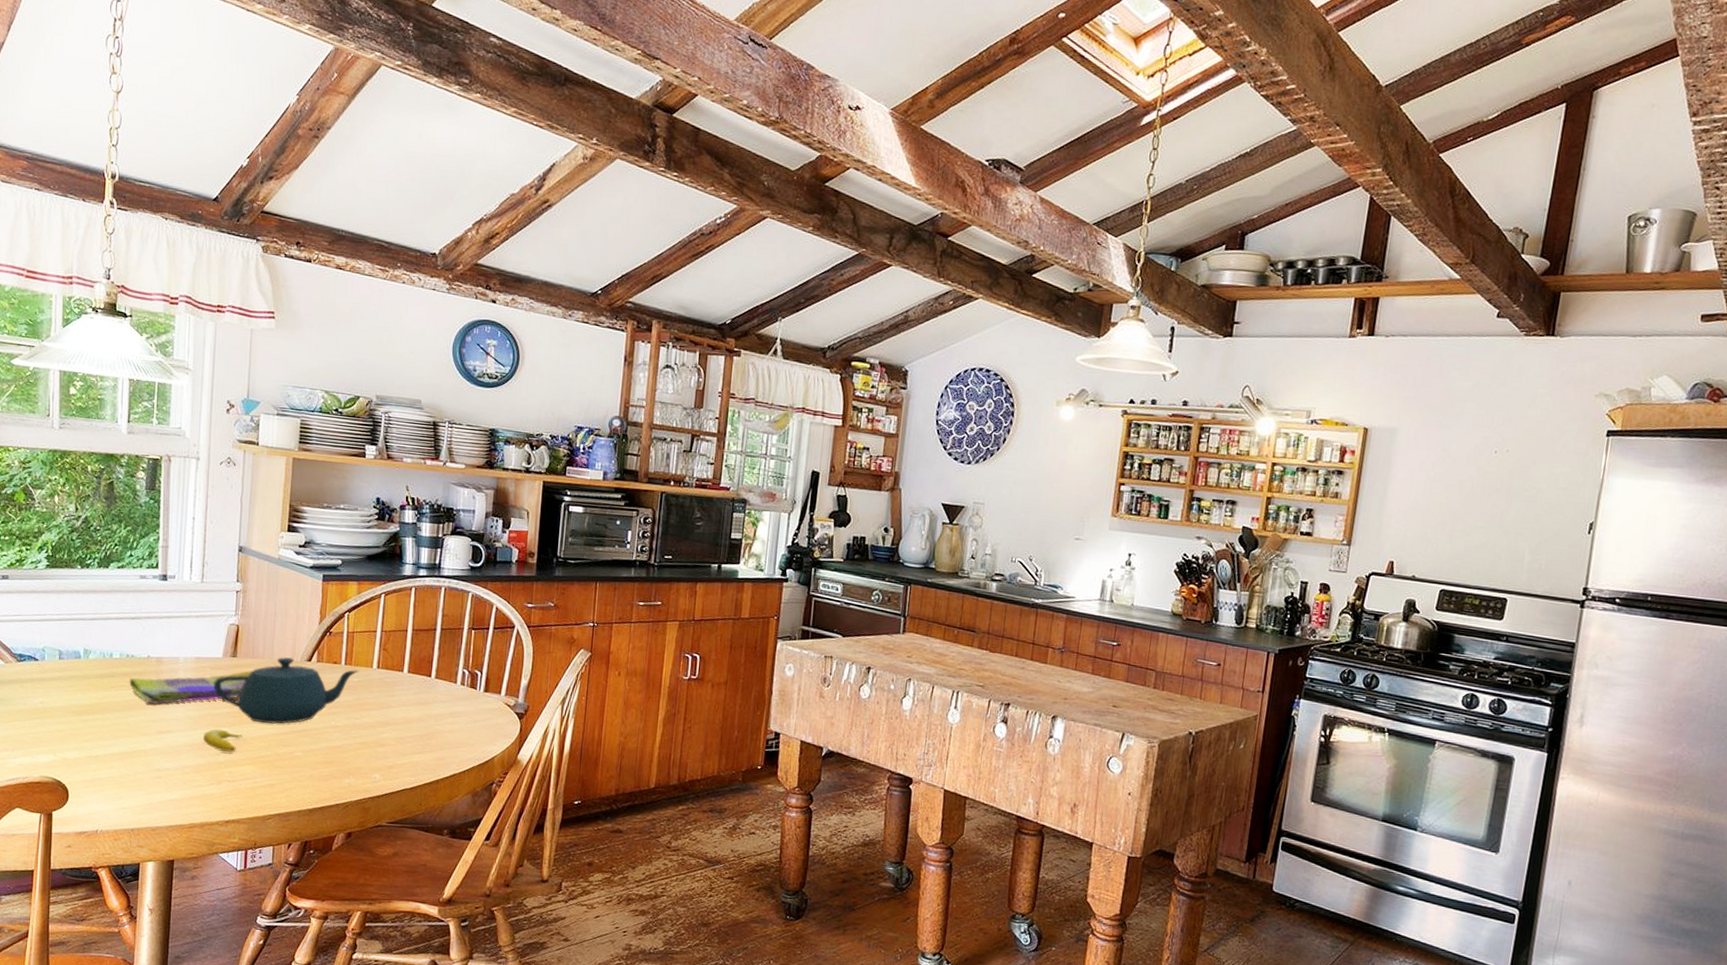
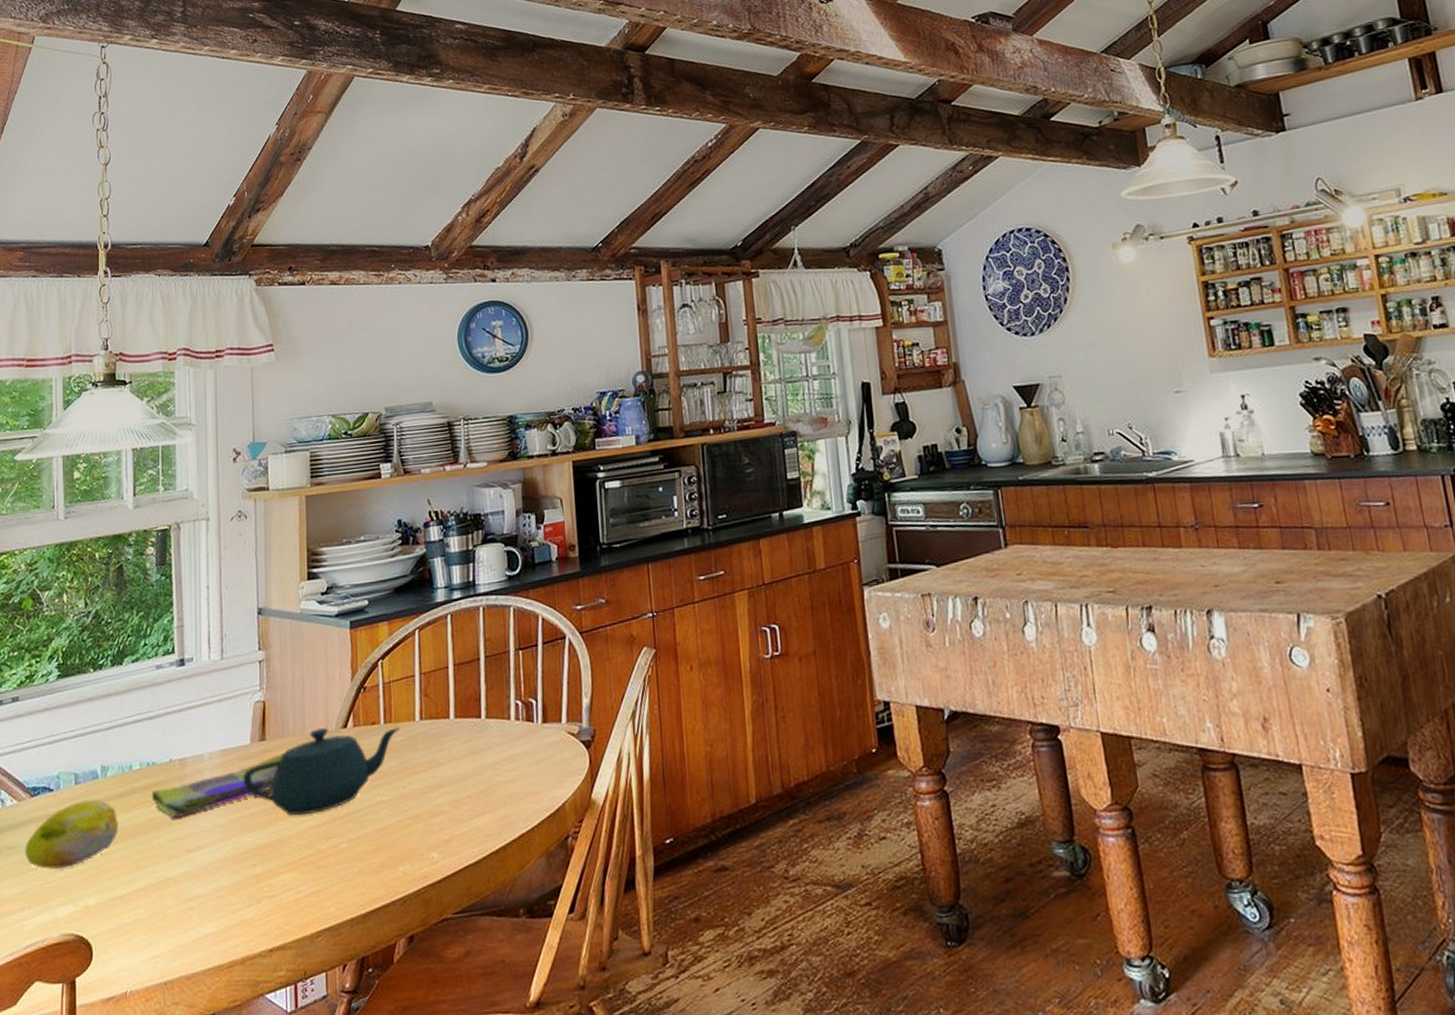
fruit: none [10,673,98,725] -> present [25,798,119,869]
banana: present [203,728,243,752] -> none [236,832,280,861]

